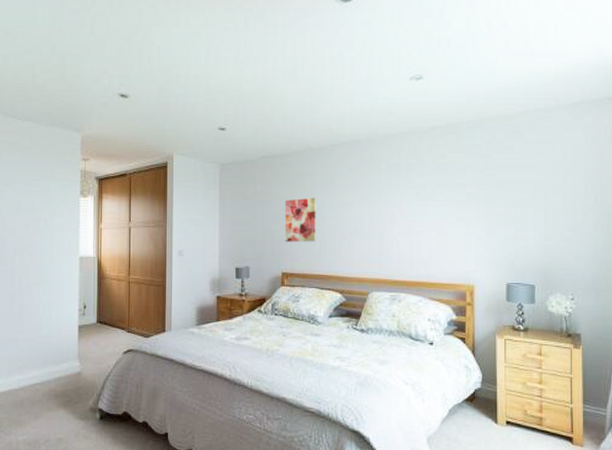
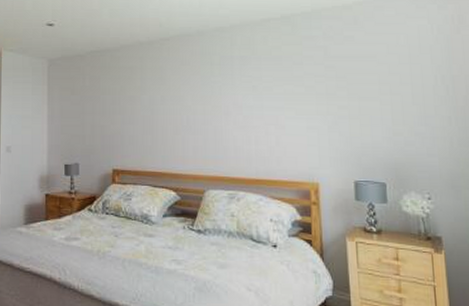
wall art: present [284,197,316,242] -> none [114,92,147,138]

